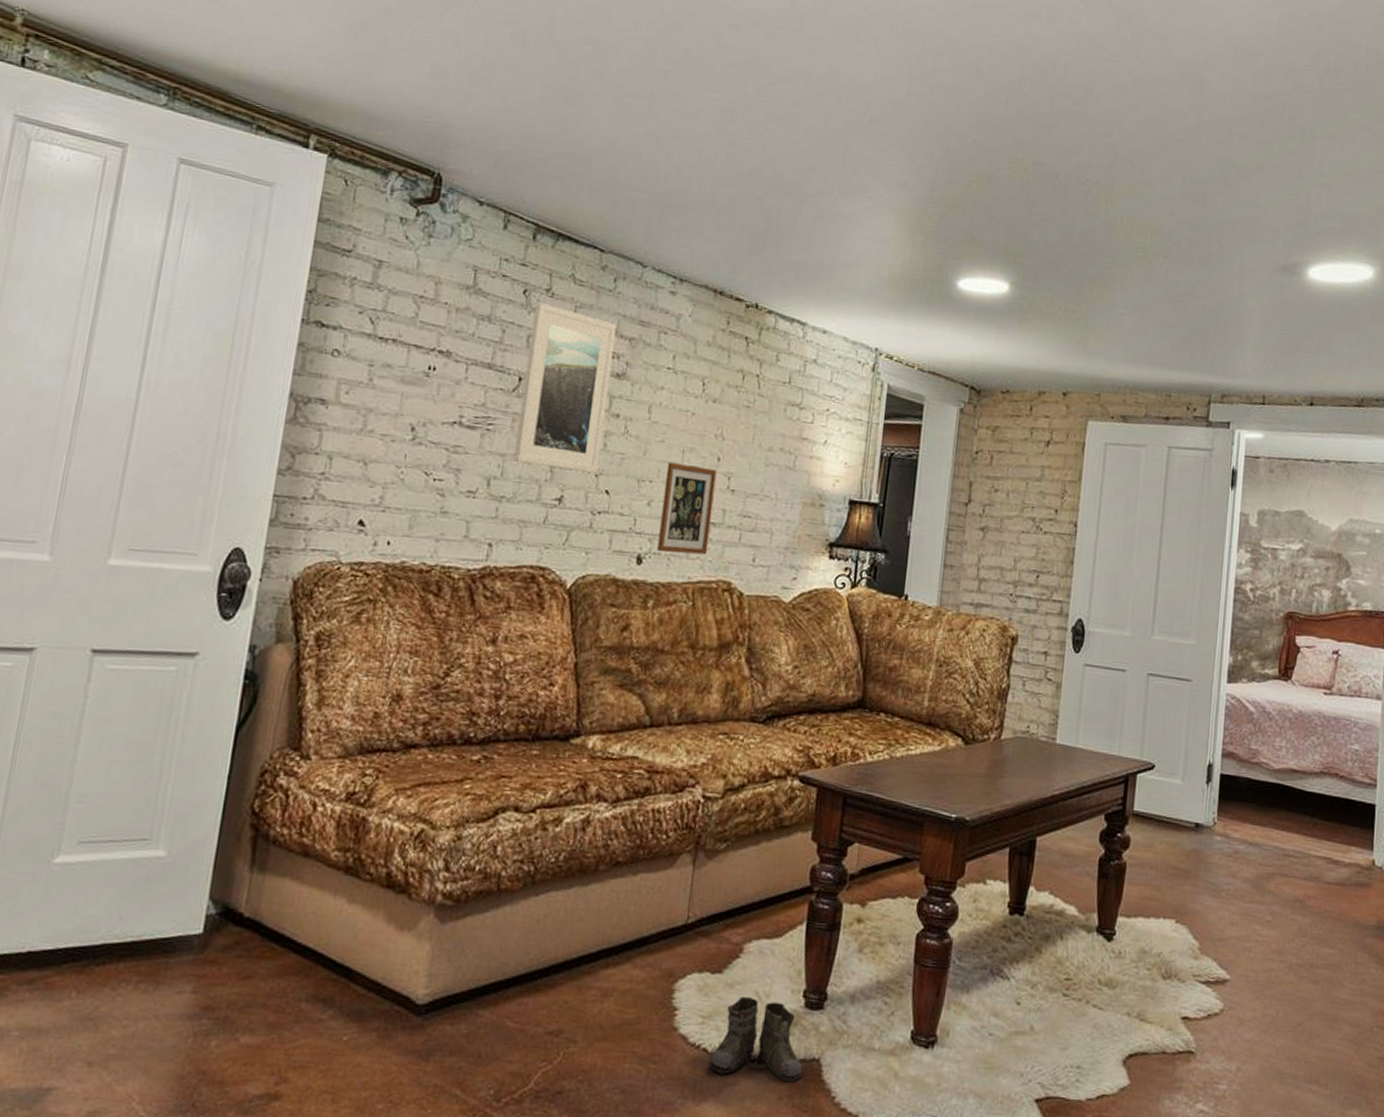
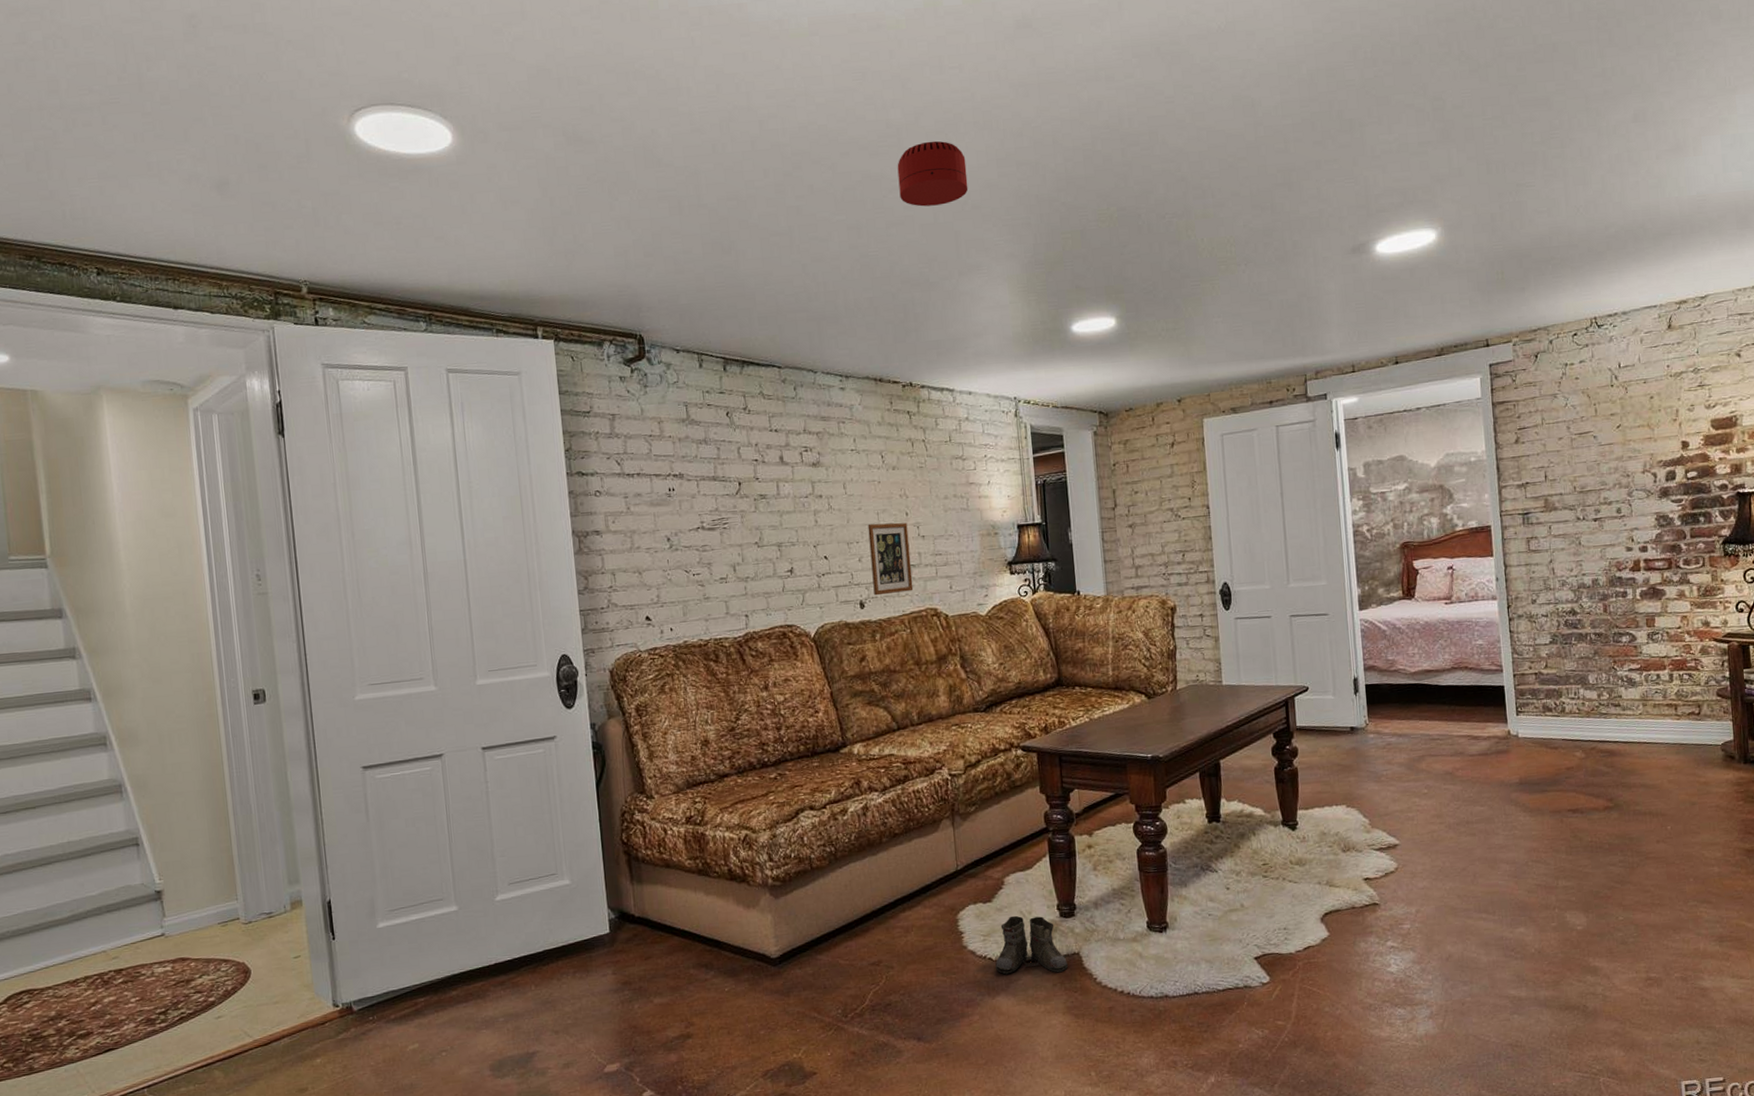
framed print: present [514,302,617,473] -> none [737,419,815,549]
smoke detector: none [789,35,874,110] -> present [897,140,969,207]

